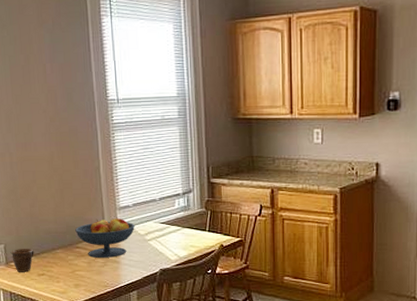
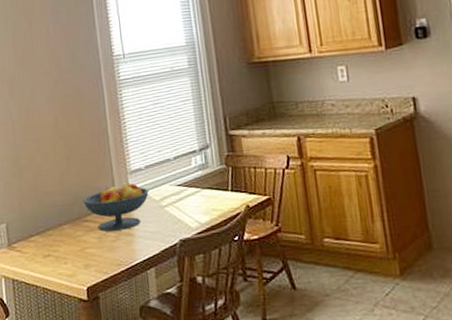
mug: present [10,249,34,272] -> none [13,226,39,255]

